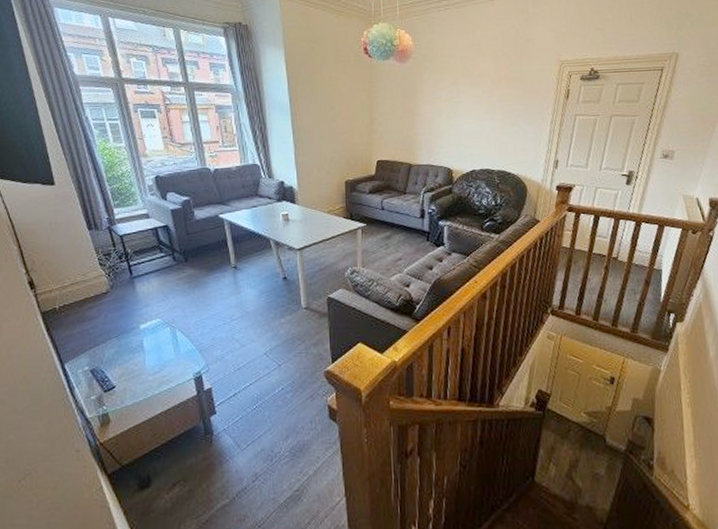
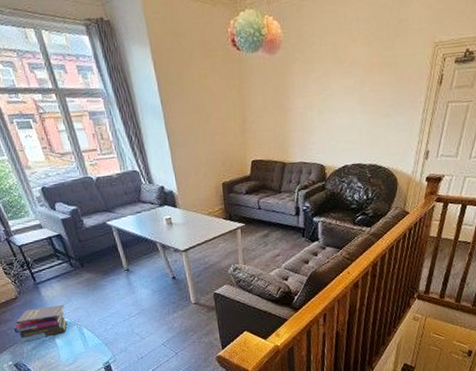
books: none [97,302,160,343] -> present [13,304,67,342]

